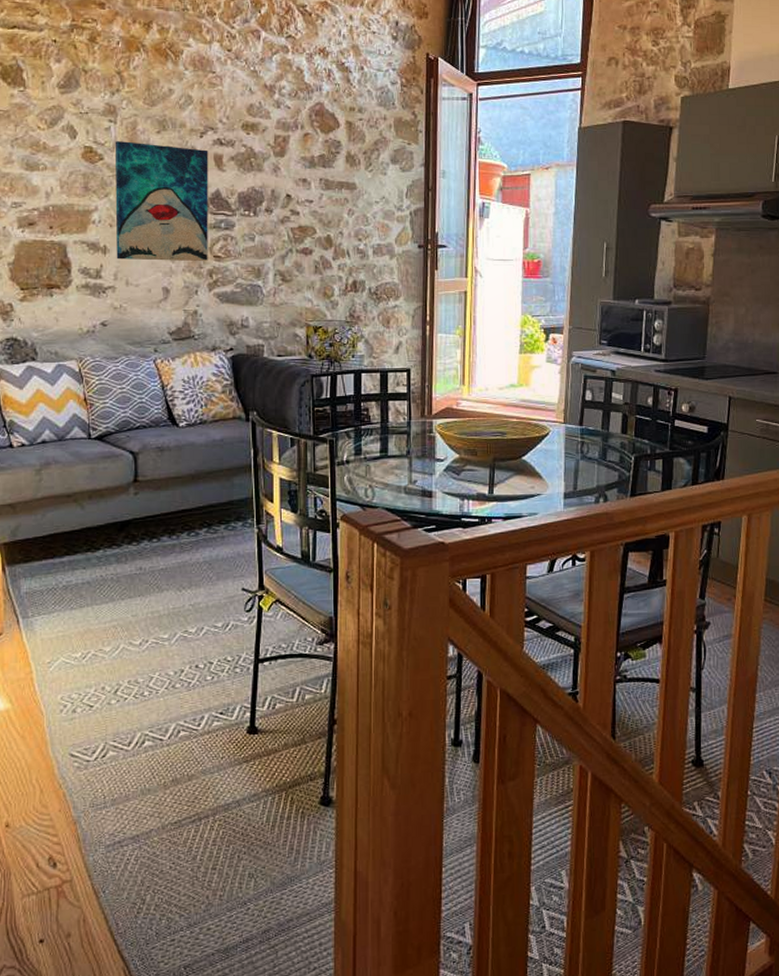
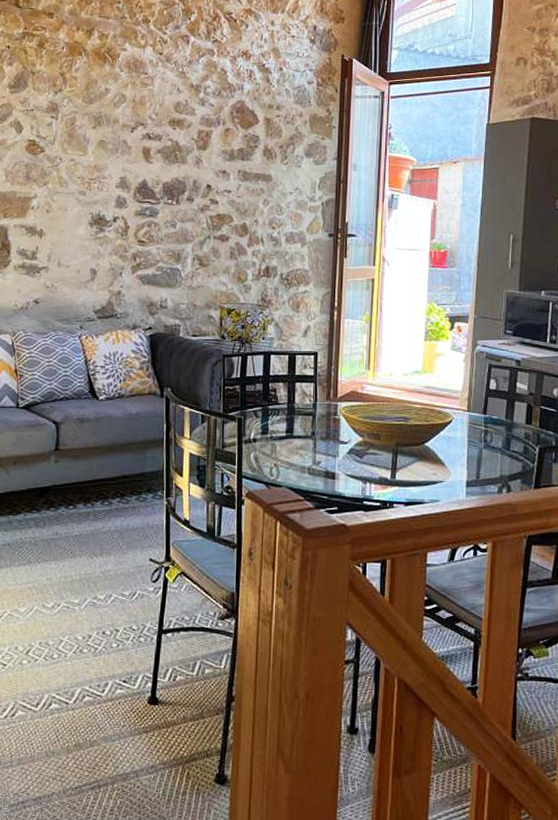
wall art: present [114,141,208,262] -> none [51,135,138,246]

